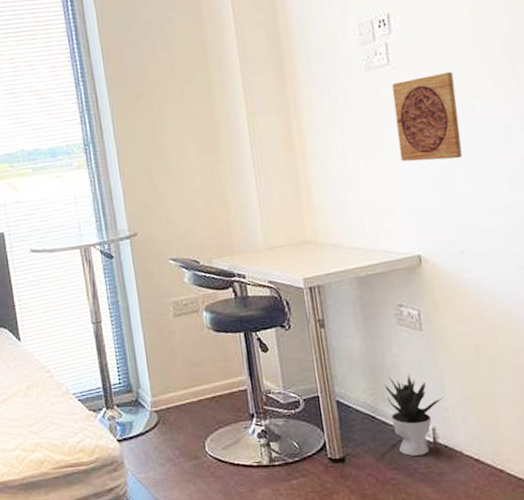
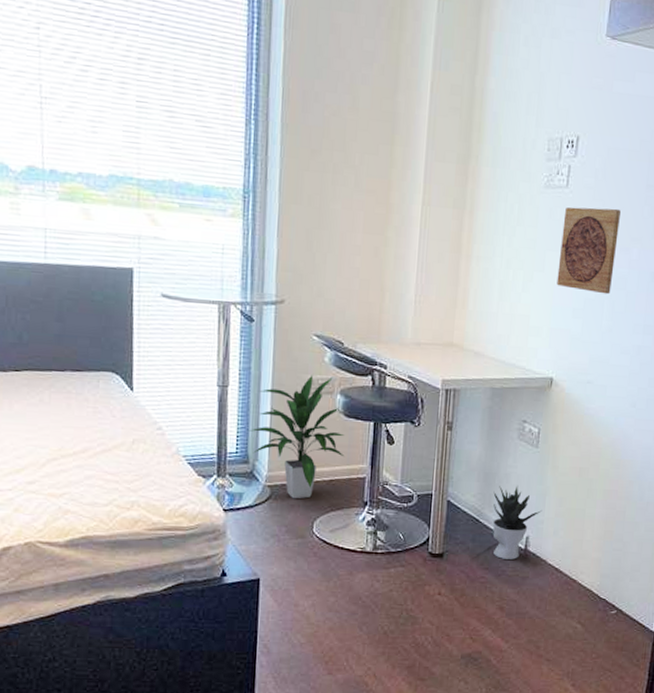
indoor plant: none [127,295,222,421] -> present [248,375,345,499]

